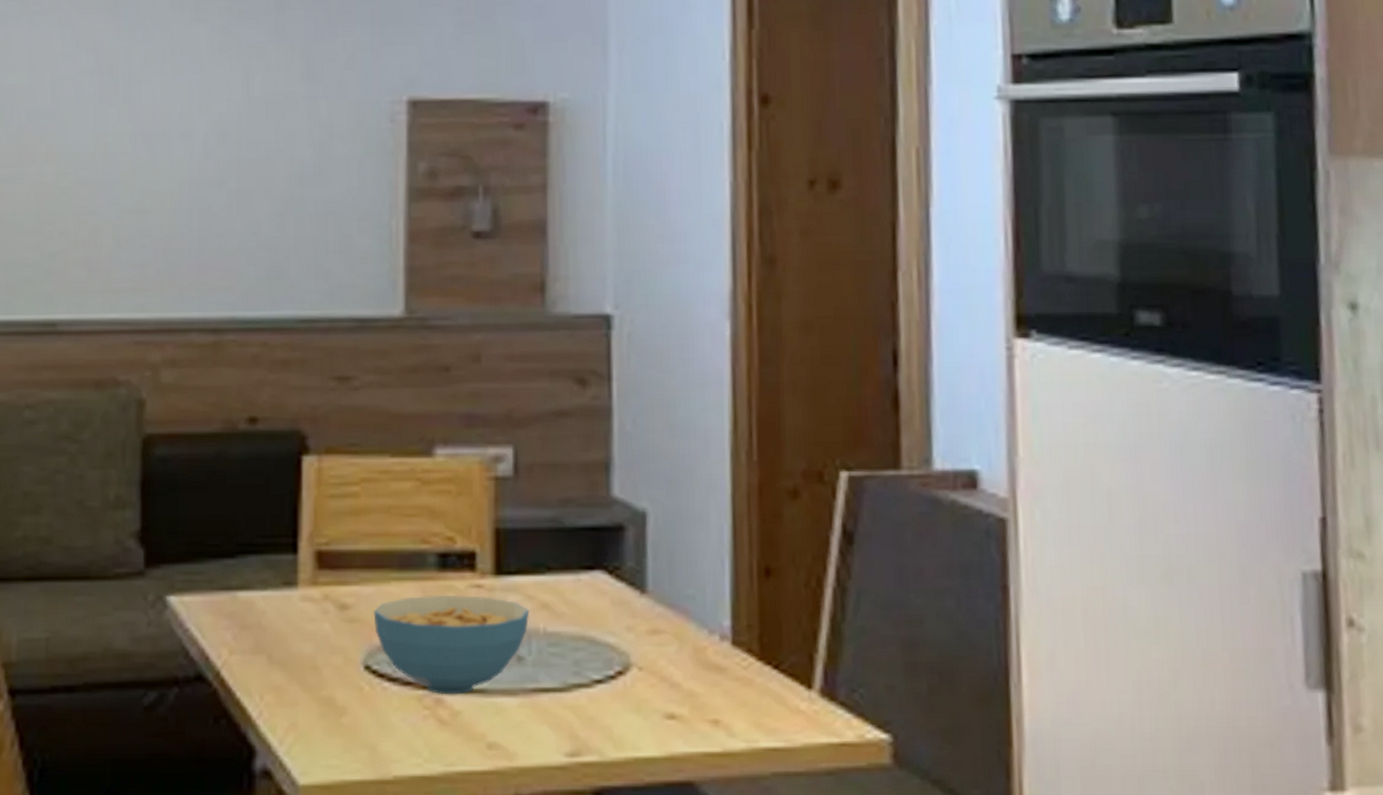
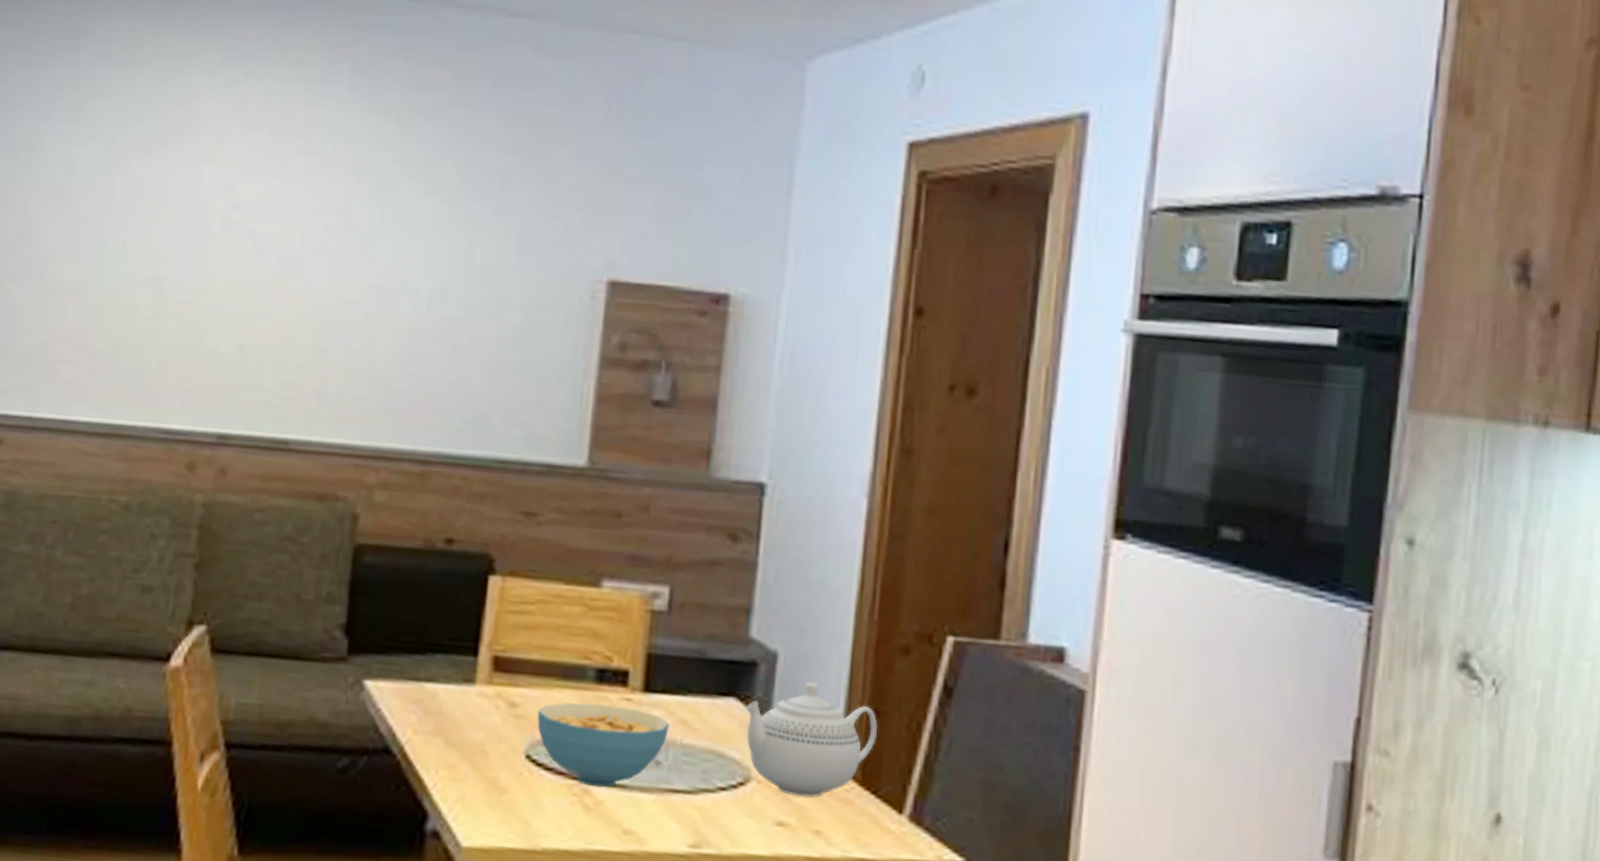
teapot: none [616,541,772,681] -> present [745,681,878,798]

